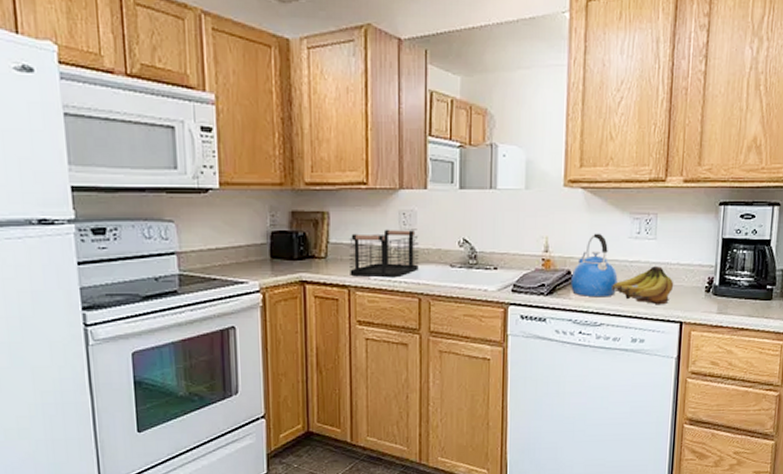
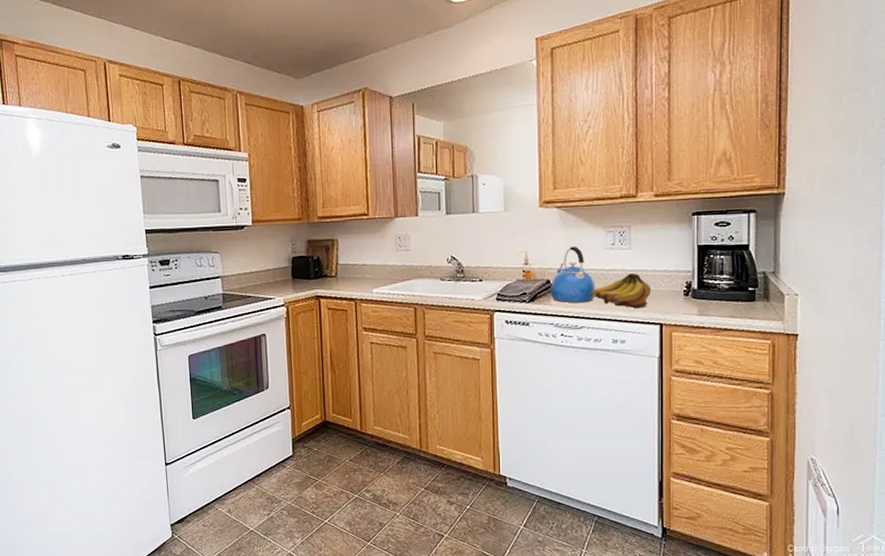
dish rack: present [349,229,419,278] -> none [355,251,413,292]

